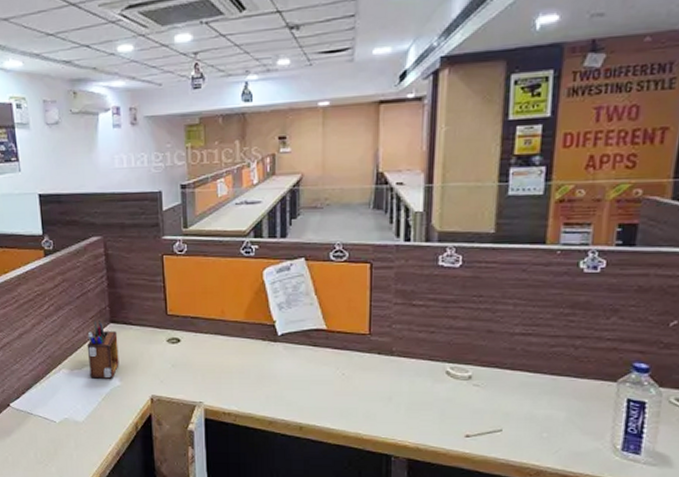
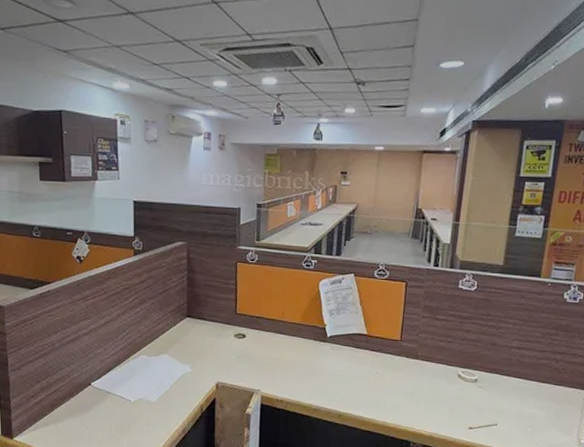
desk organizer: present [87,321,119,379] -> none [164,314,192,366]

